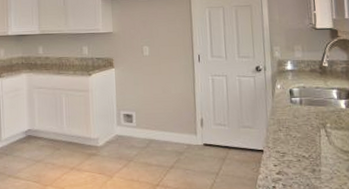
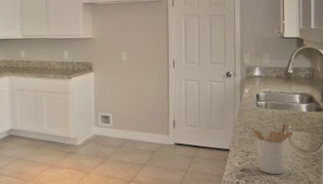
utensil holder: none [287,121,333,179] -> present [252,123,294,175]

